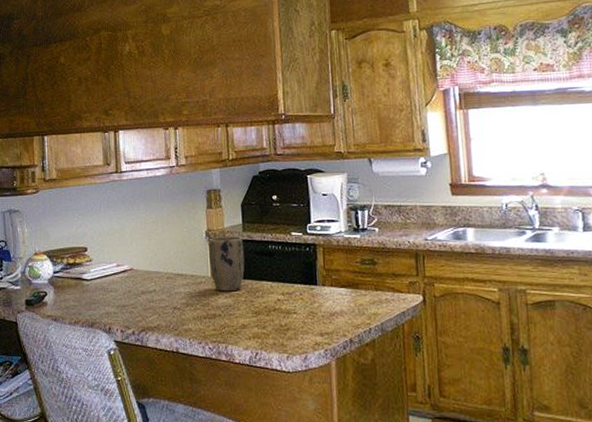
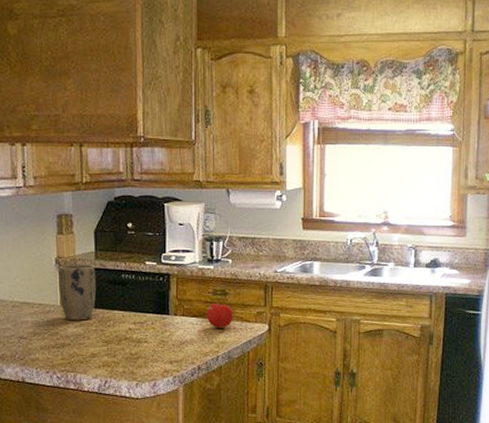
fruit: none [356,270,384,299] -> present [207,300,233,328]

